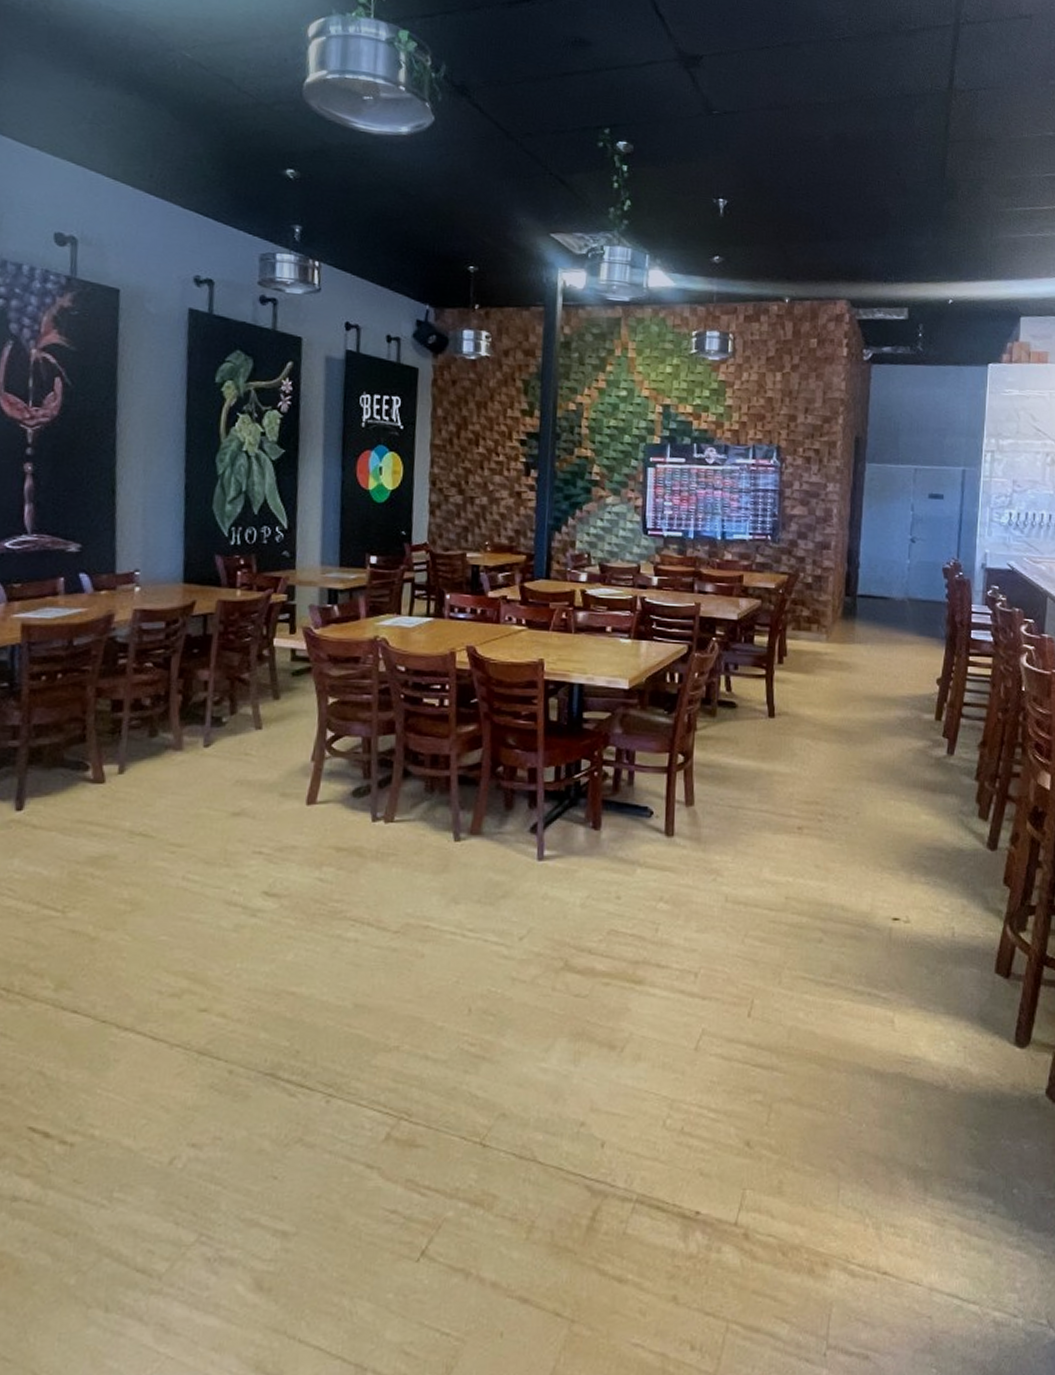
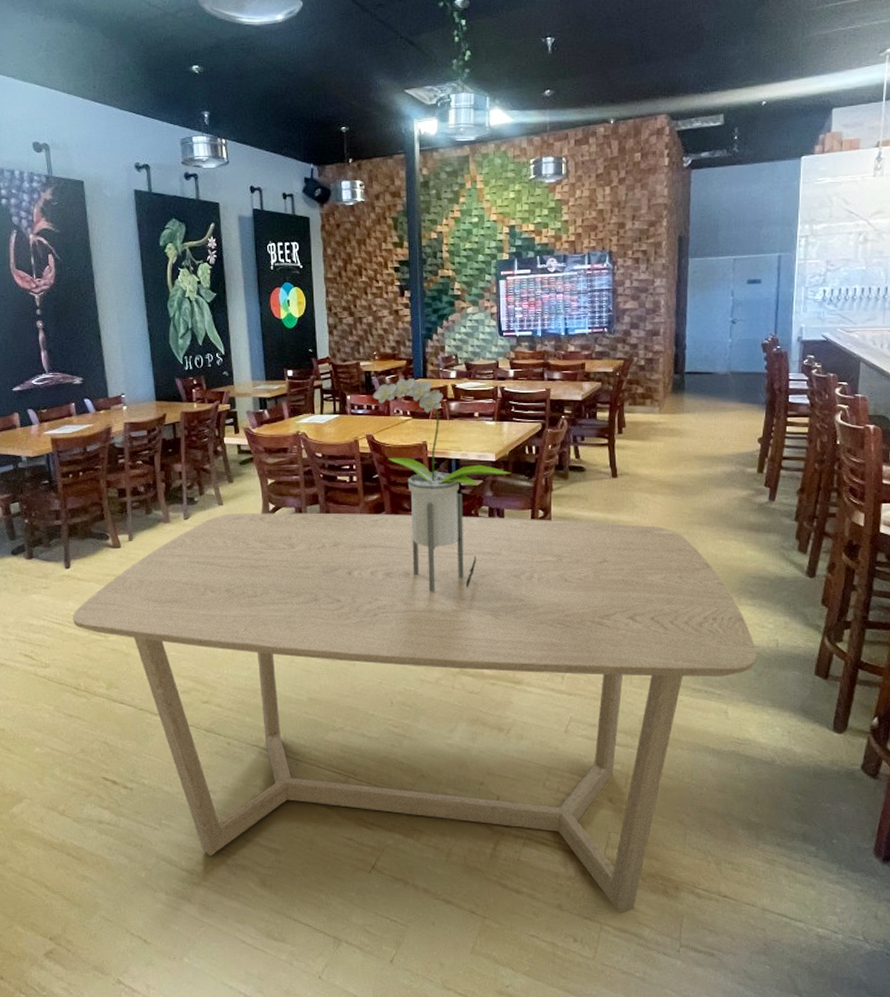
dining table: none [16,741,930,1305] -> present [73,513,757,914]
potted plant: none [479,578,647,856] -> present [373,379,511,591]

